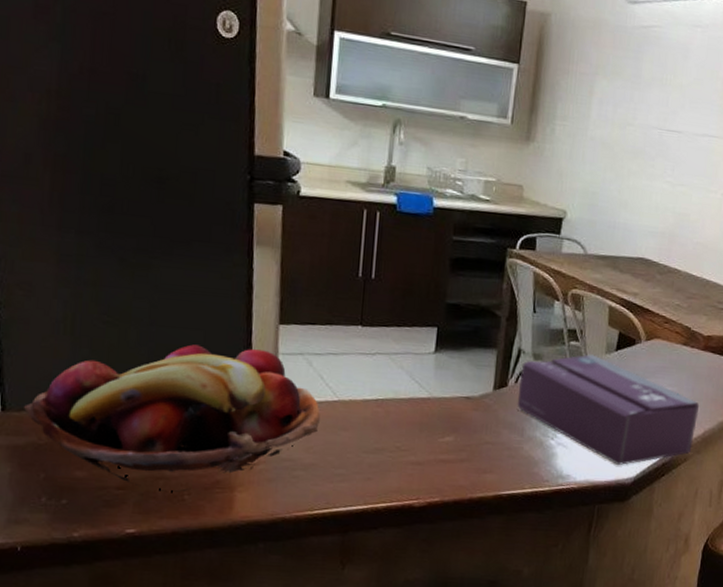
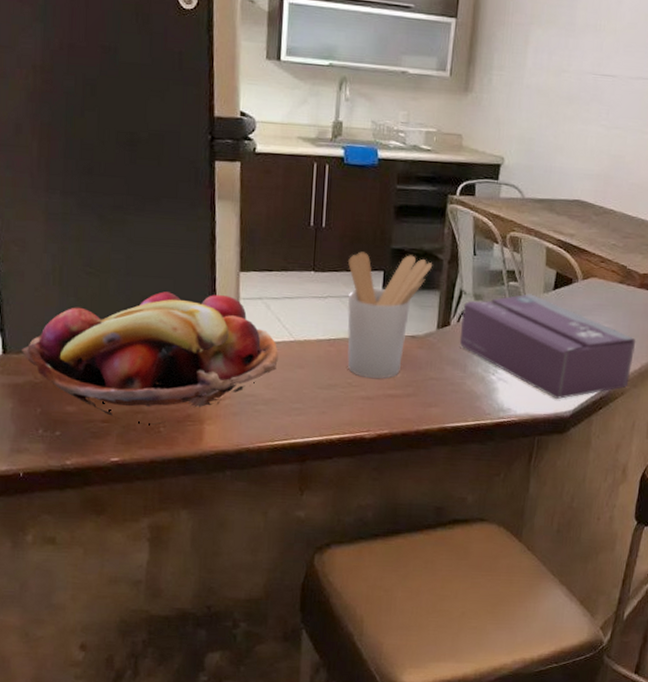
utensil holder: none [396,305,490,443] -> present [347,251,433,379]

